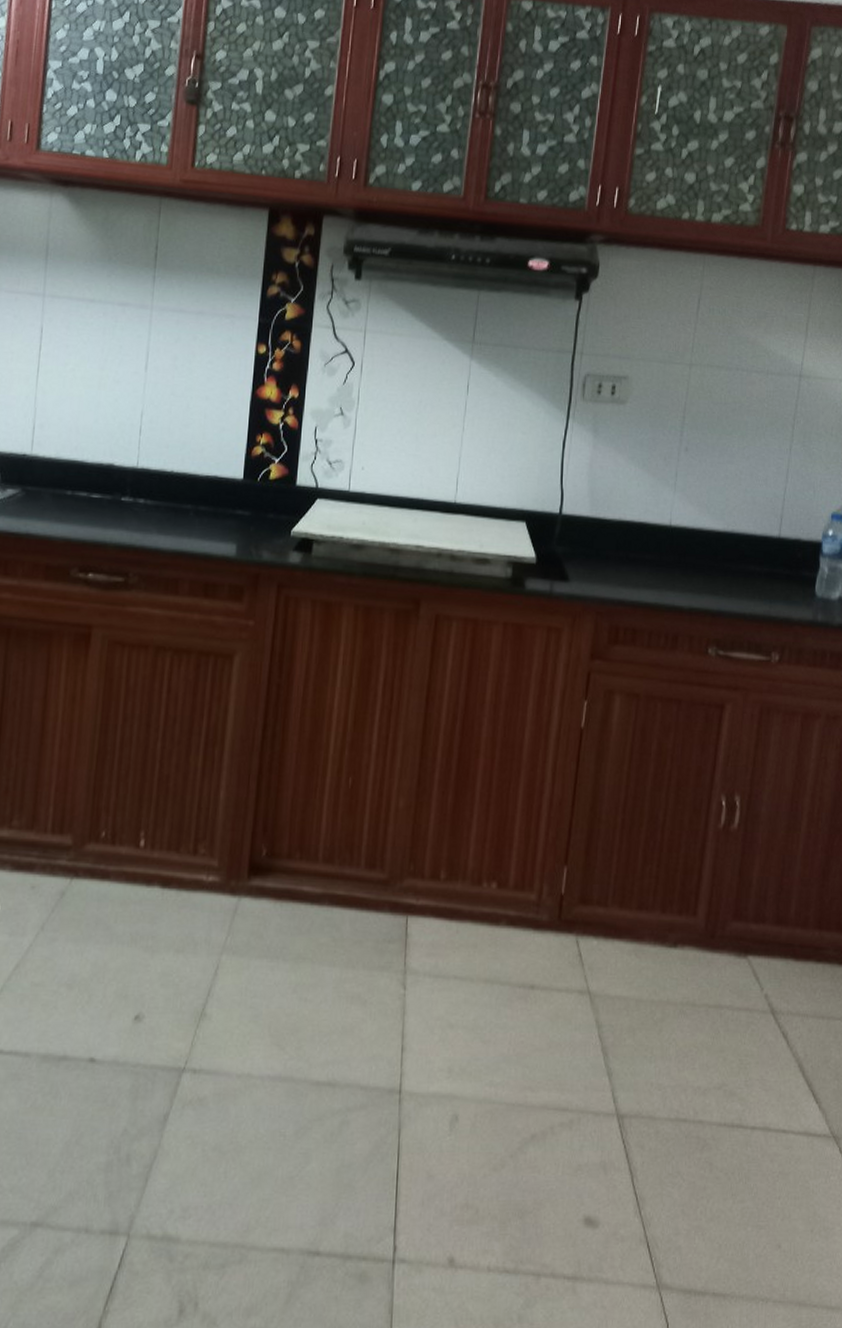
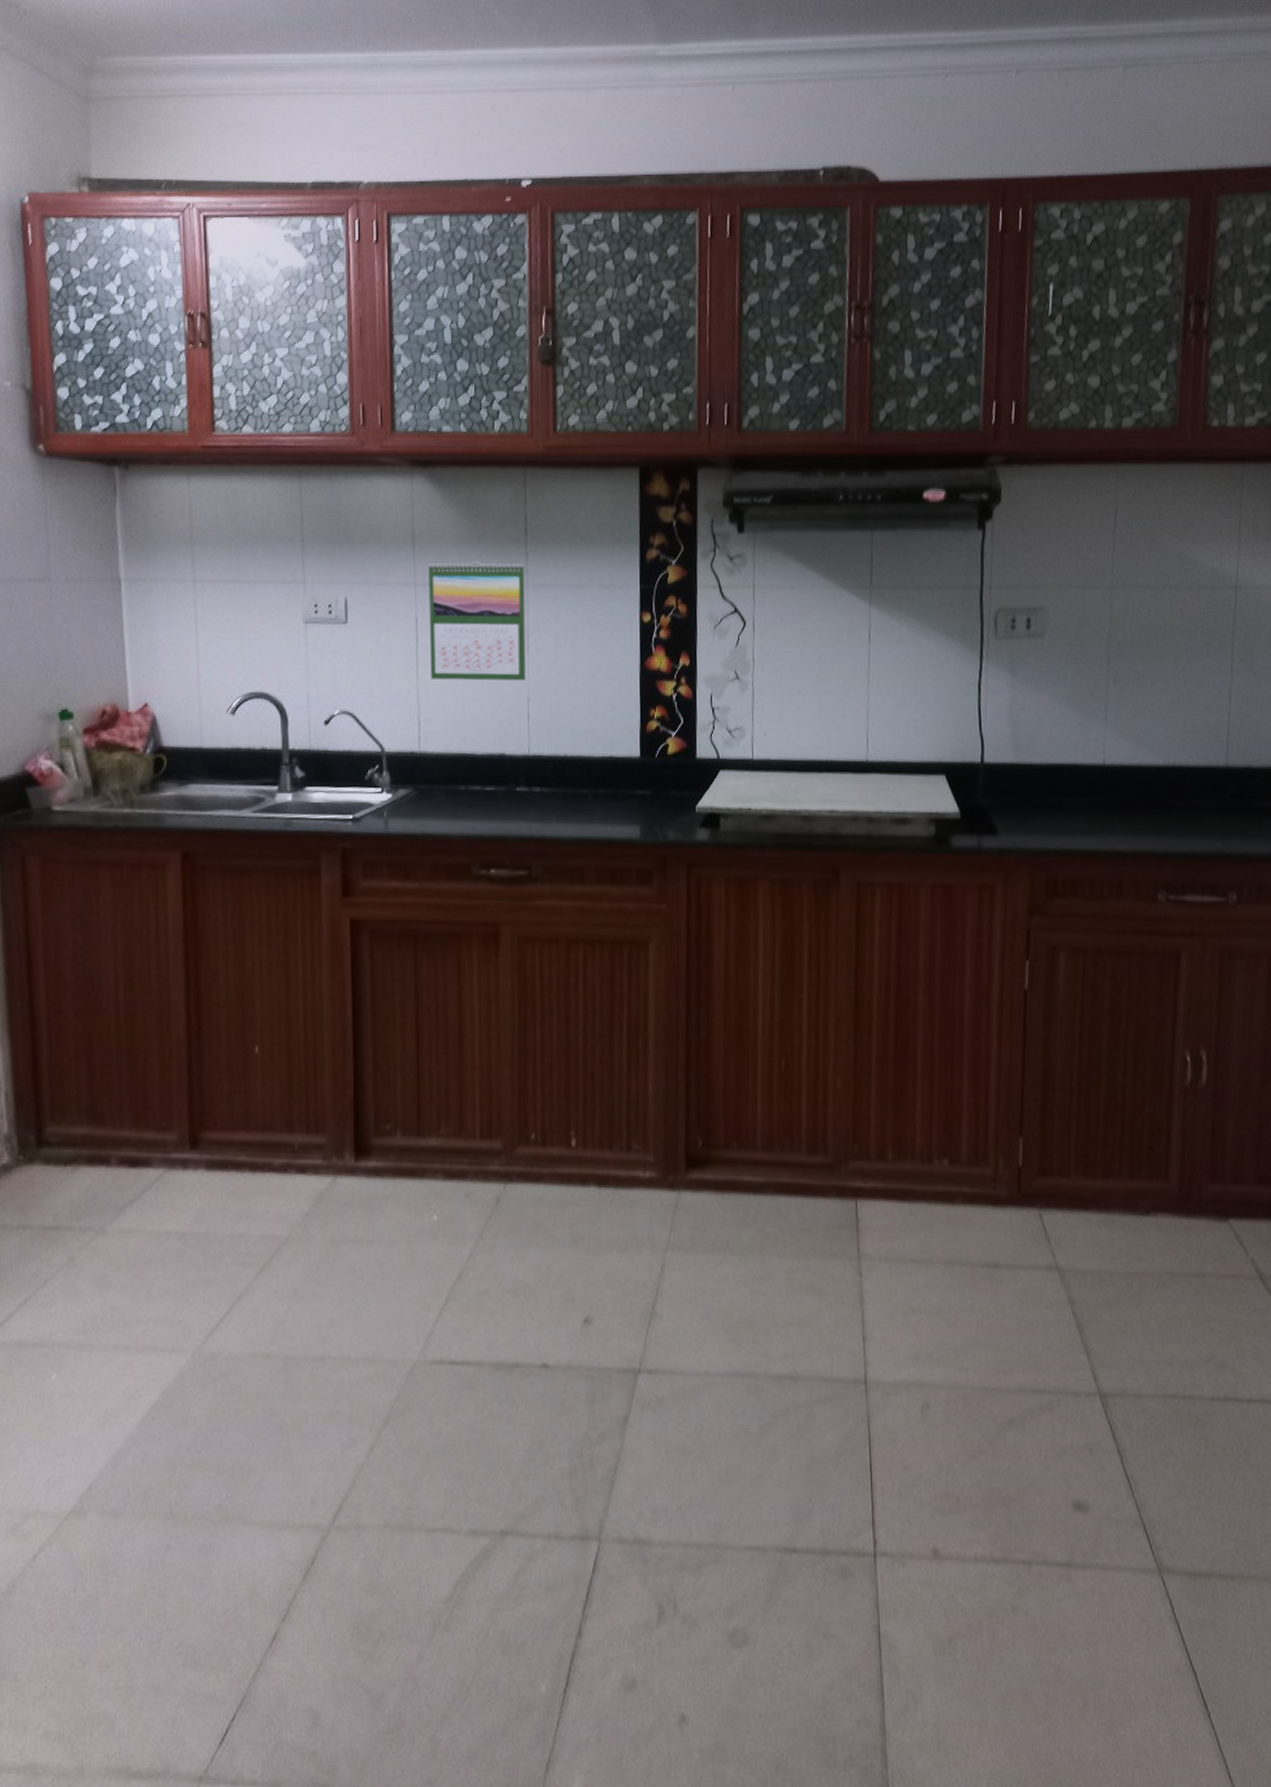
calendar: none [50,276,152,397] -> present [429,561,526,681]

